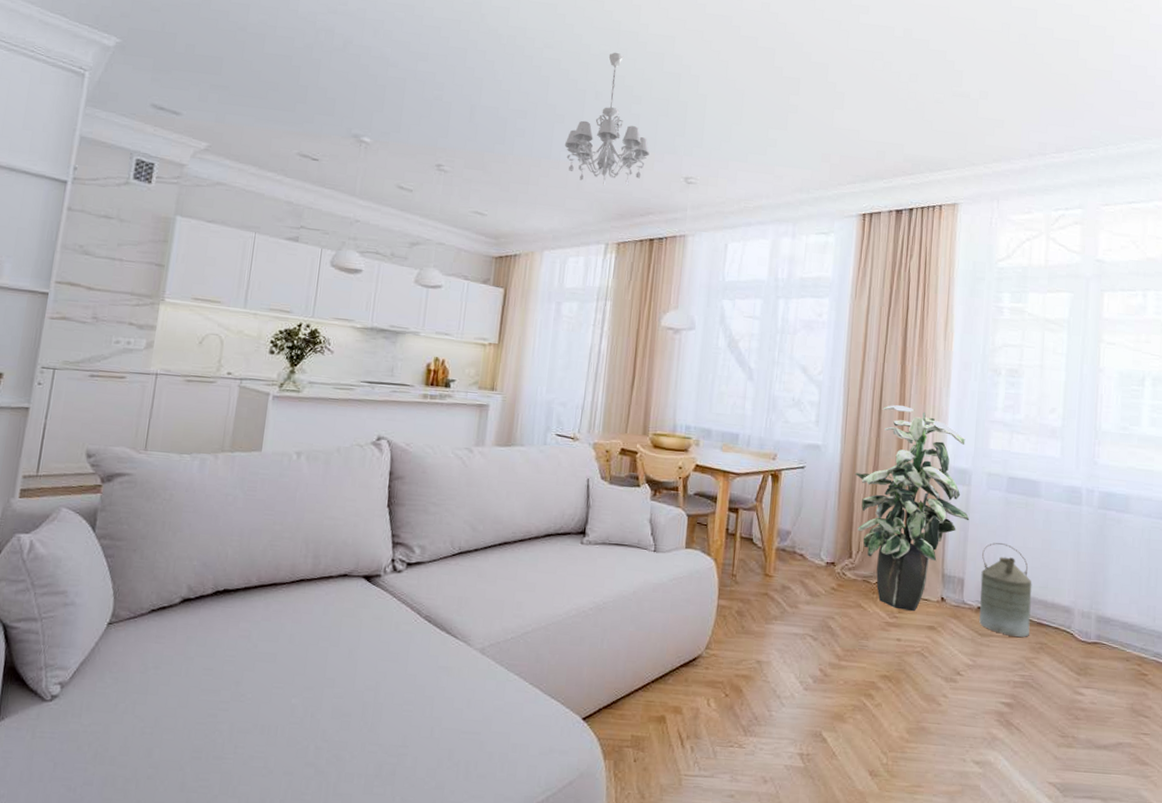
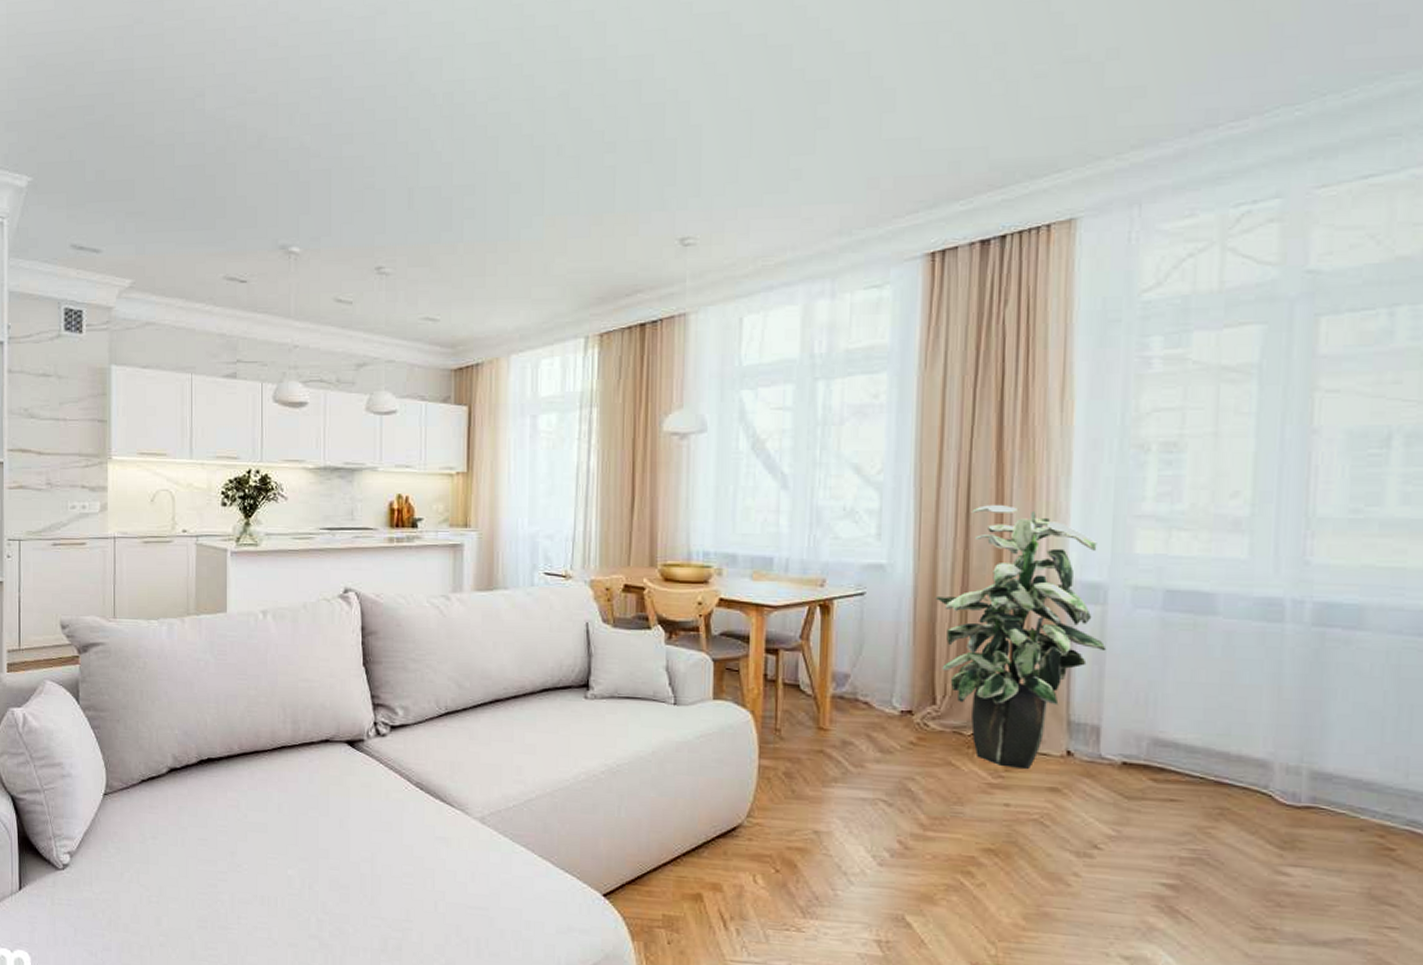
chandelier: present [564,52,650,186] -> none [524,89,632,264]
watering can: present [979,543,1032,638] -> none [1125,678,1206,801]

